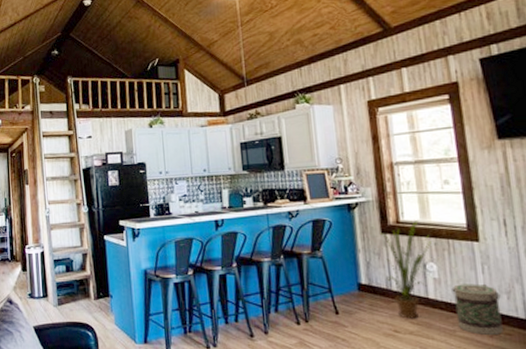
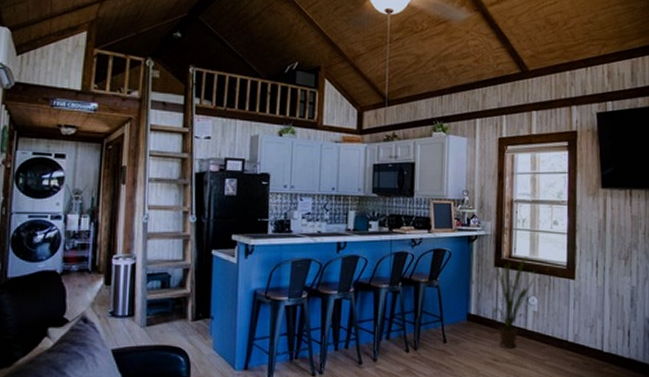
basket: present [452,283,503,336] -> none [547,317,585,365]

